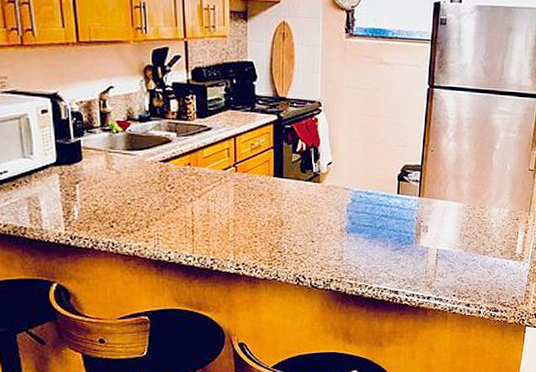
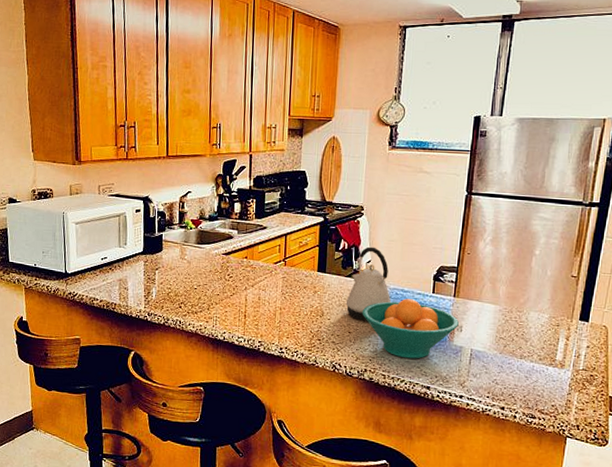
kettle: none [307,147,355,228] -> present [345,246,391,321]
fruit bowl: none [325,201,424,264] -> present [362,299,459,359]

